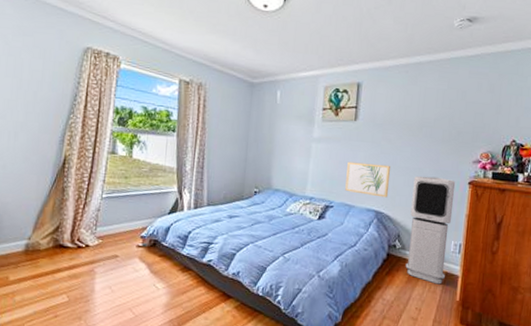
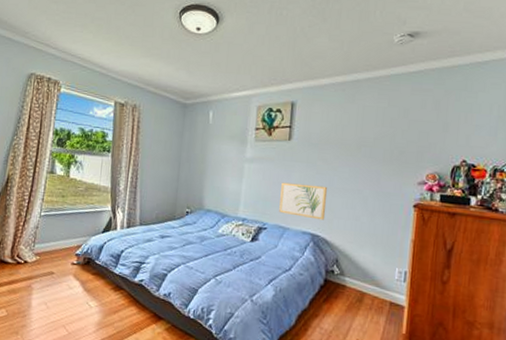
air purifier: present [405,176,456,285] -> none [344,198,399,315]

